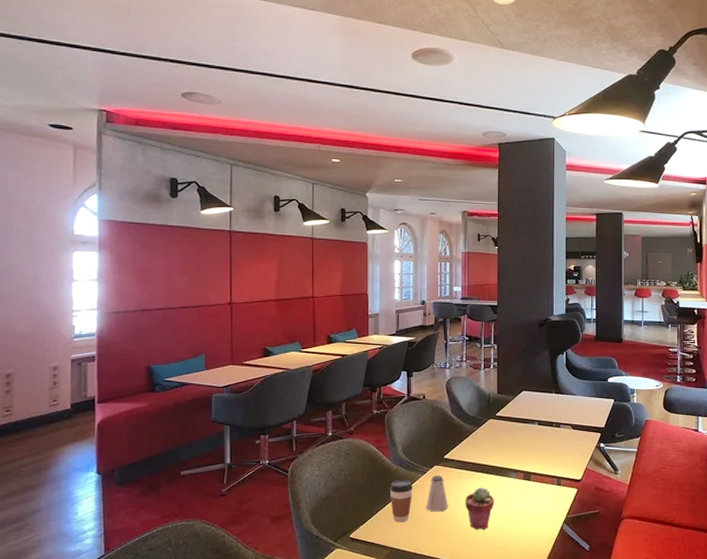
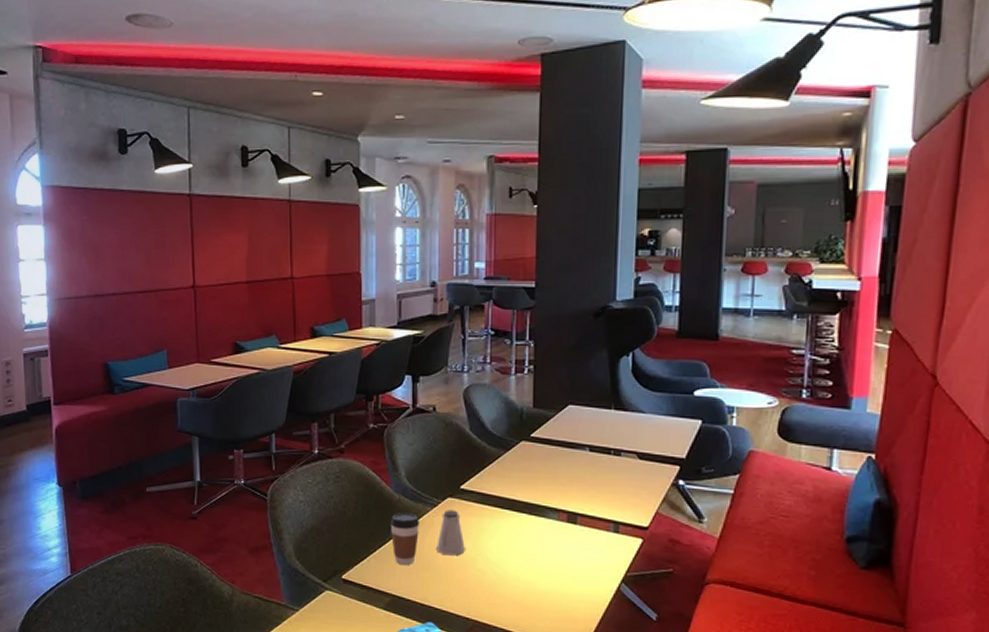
potted succulent: present [465,487,495,530] -> none [488,529,527,583]

